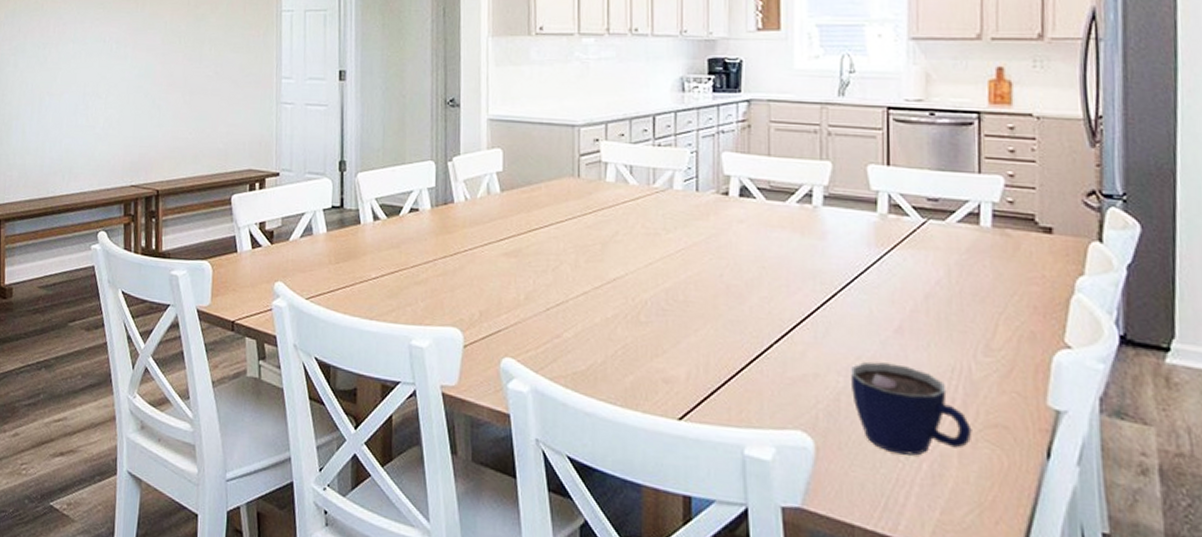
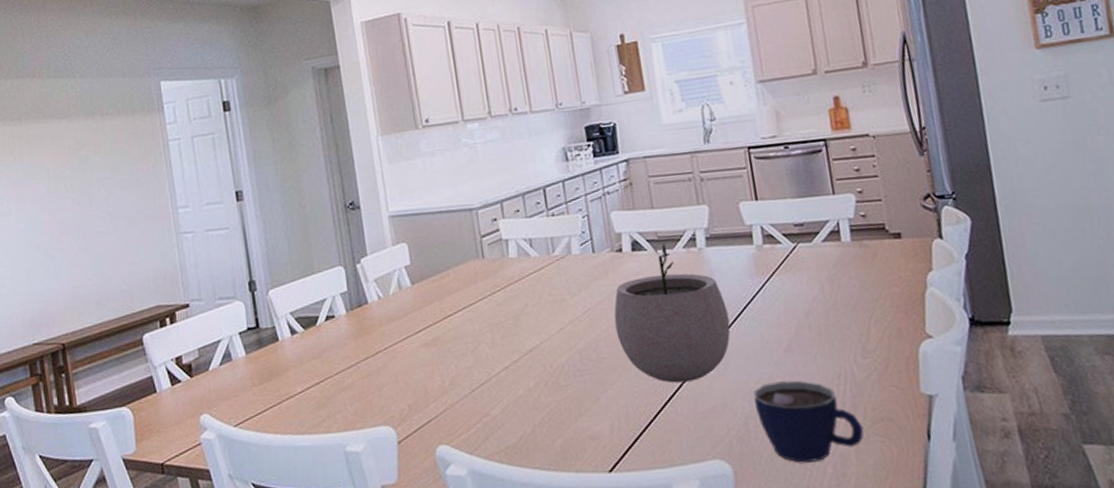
plant pot: none [709,193,836,344] -> present [614,244,731,383]

